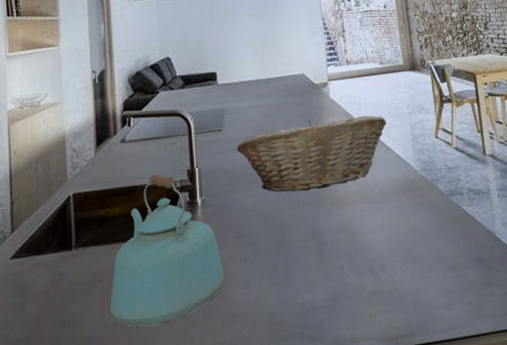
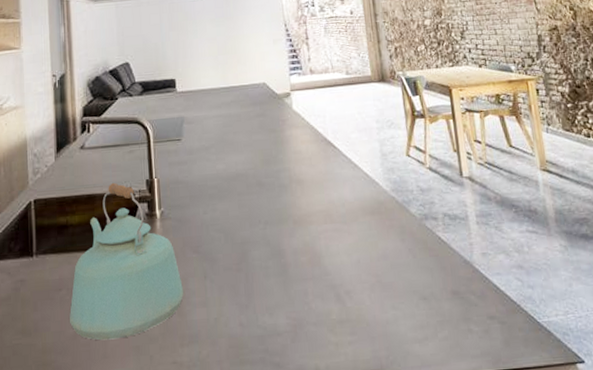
fruit basket: present [236,115,386,193] -> none [195,129,353,208]

